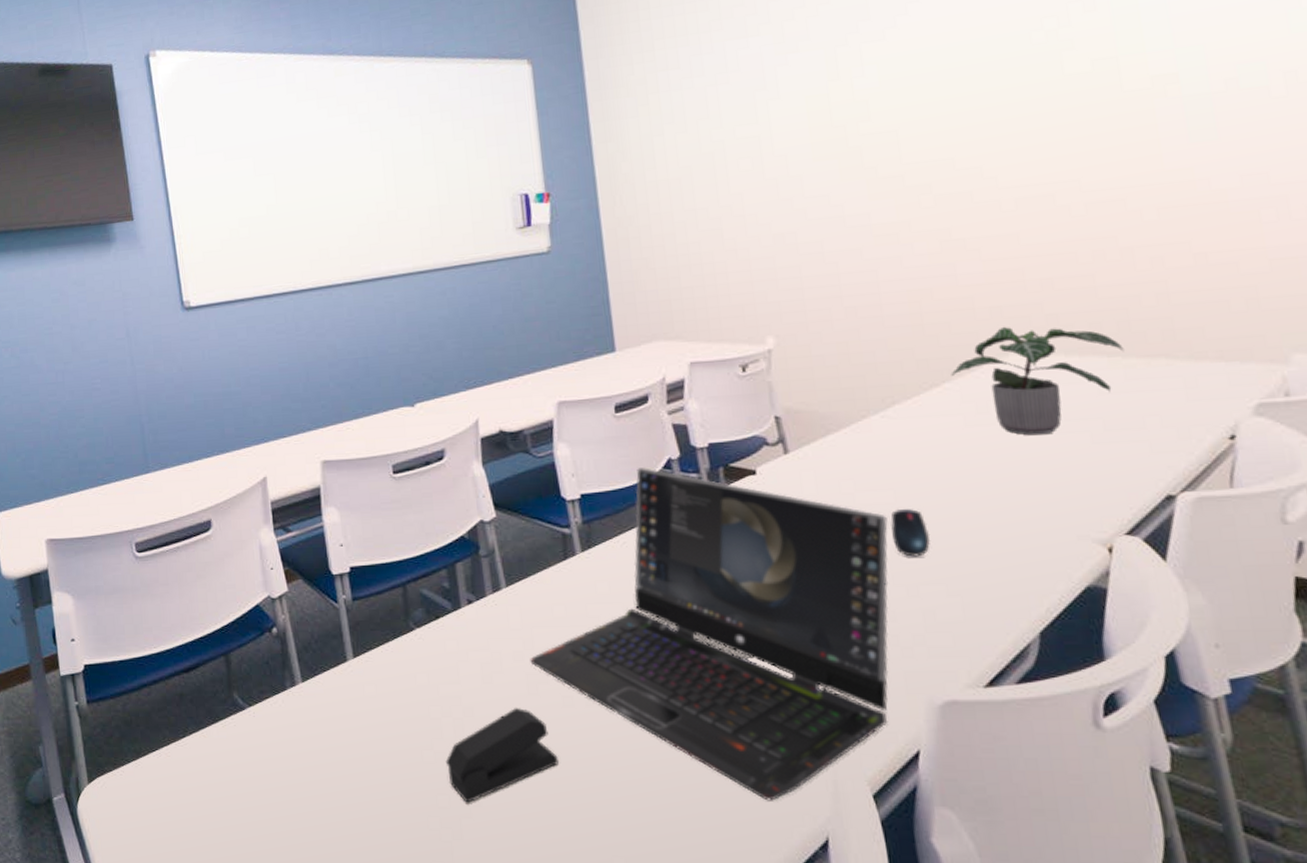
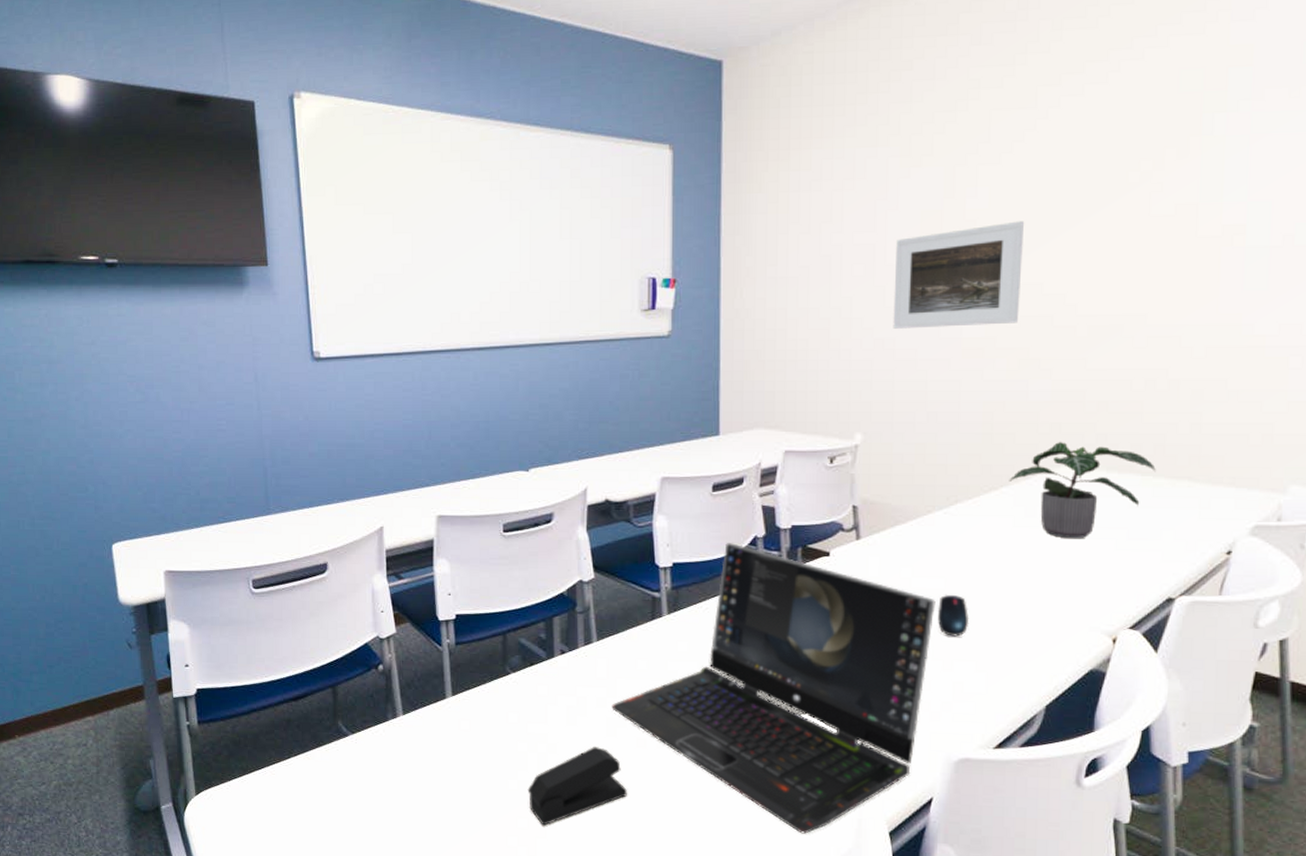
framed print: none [782,95,932,222] -> present [893,221,1025,329]

